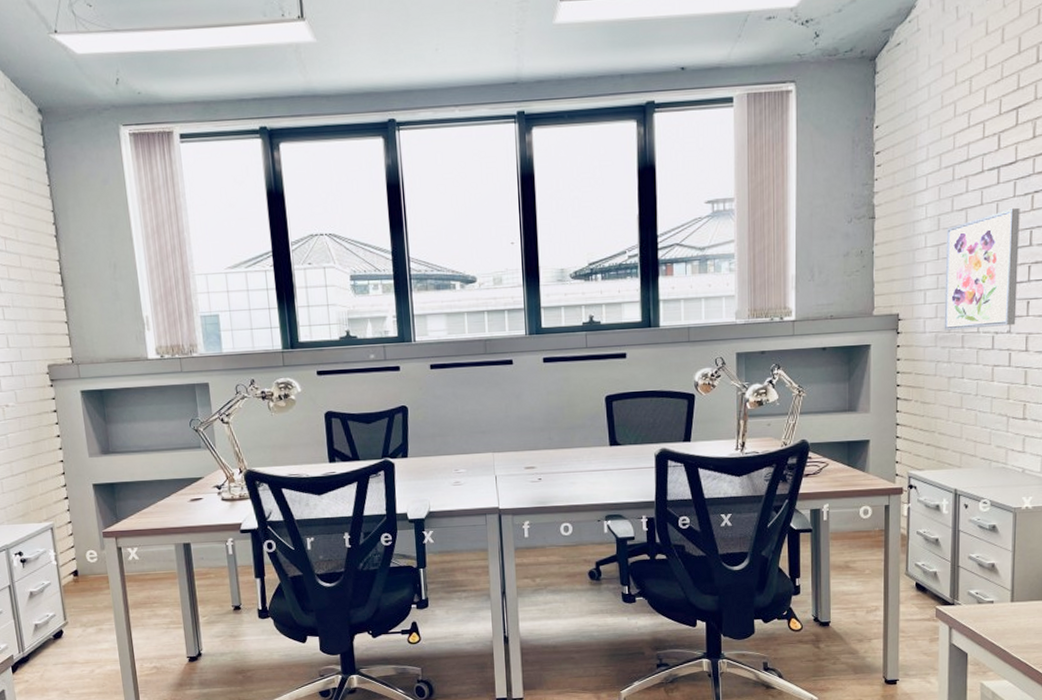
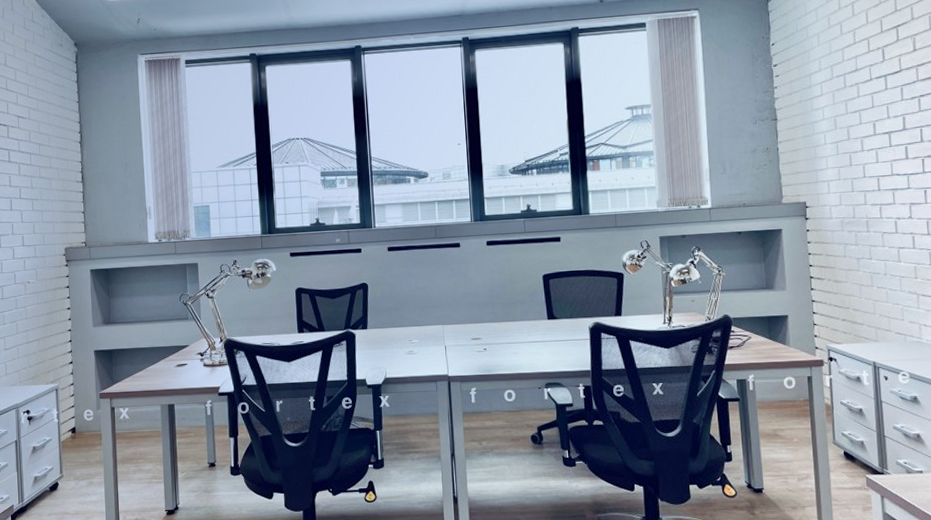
wall art: present [944,208,1020,331] -> none [843,110,916,217]

